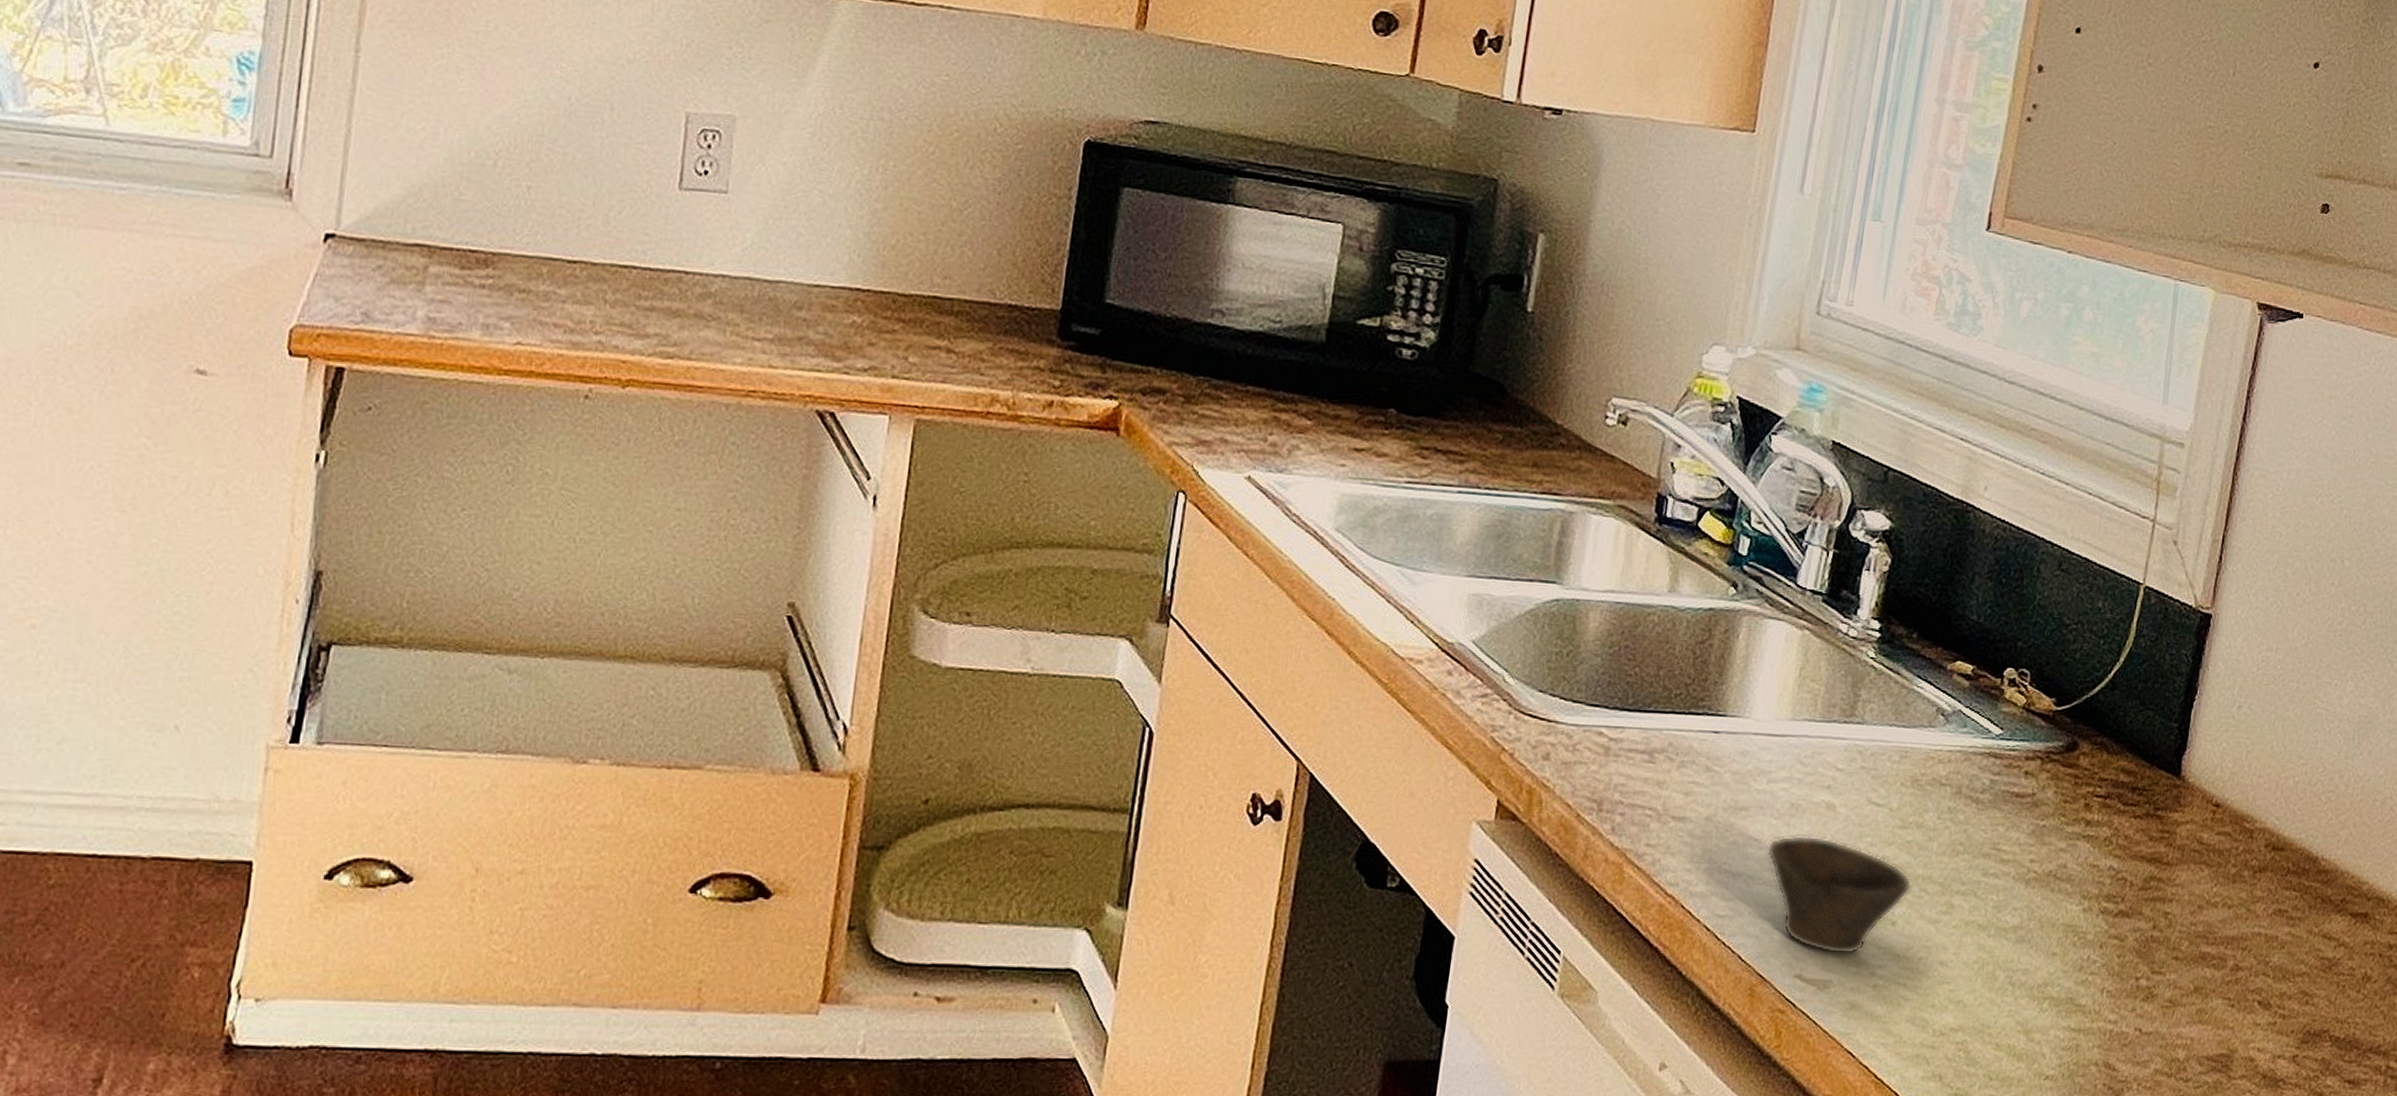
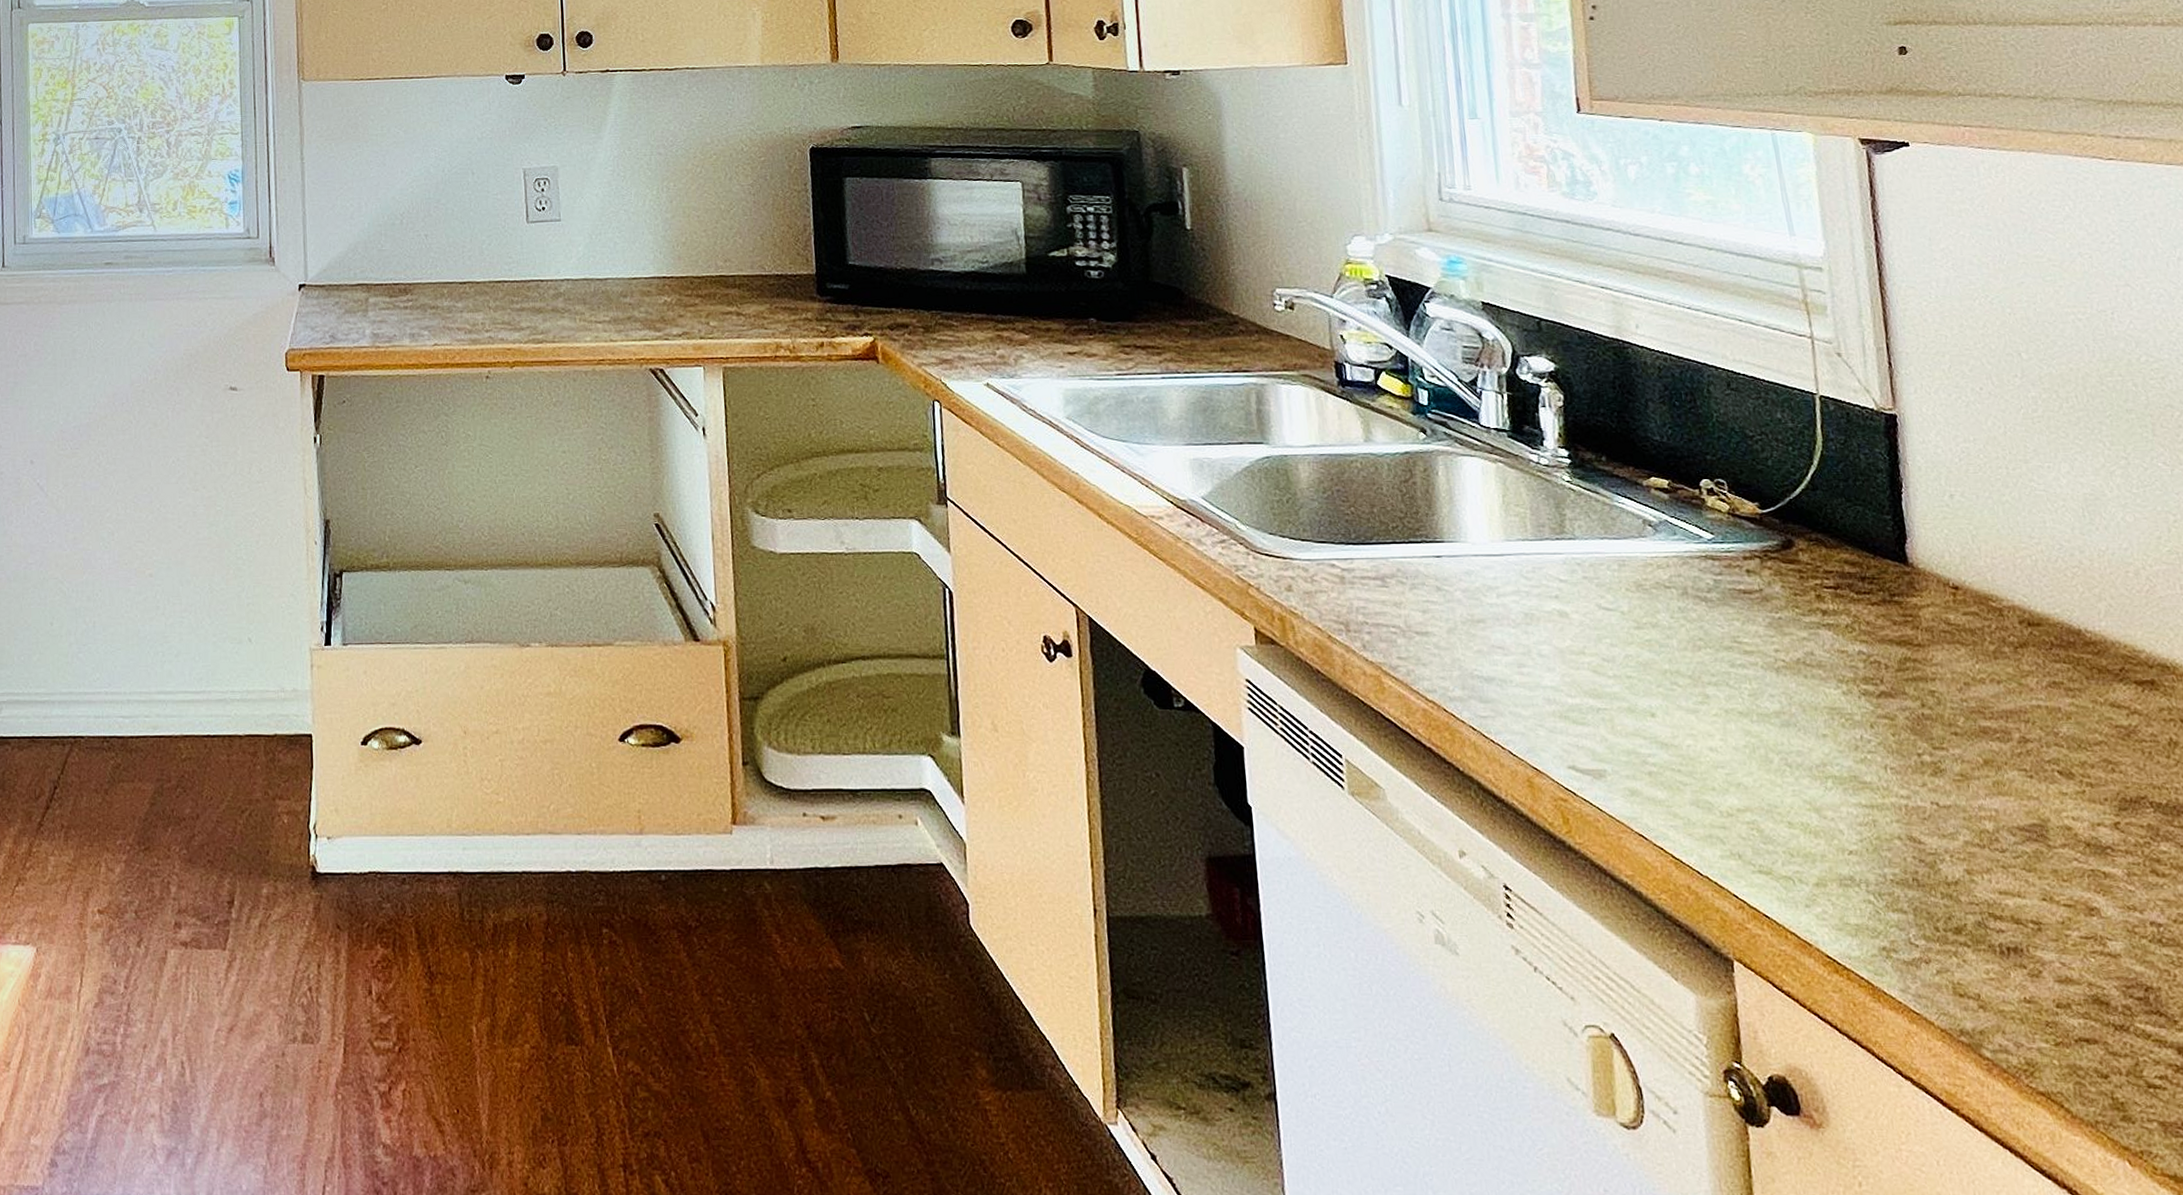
cup: present [1766,835,1912,955] -> none [1511,640,1662,746]

